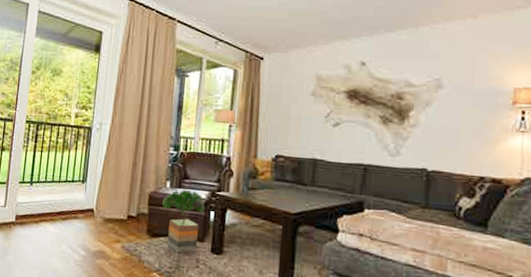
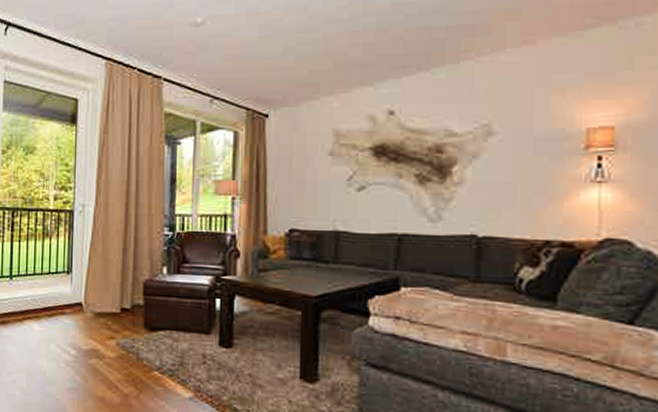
potted tree: present [162,189,205,254] -> none [159,275,209,349]

